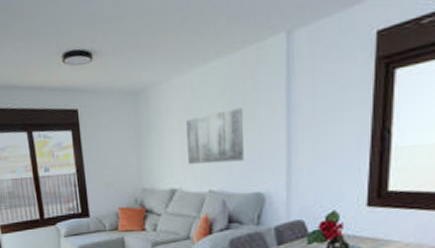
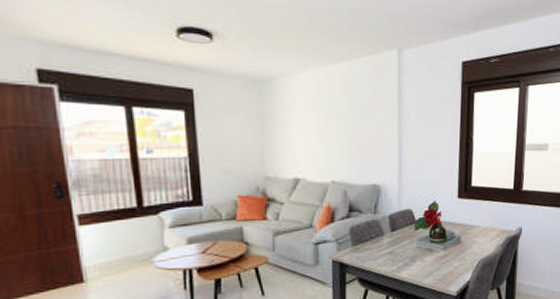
wall art: present [186,108,244,165] -> none [311,108,363,156]

